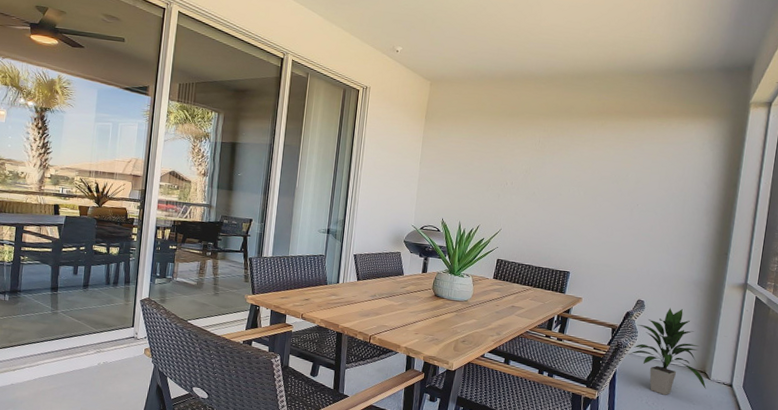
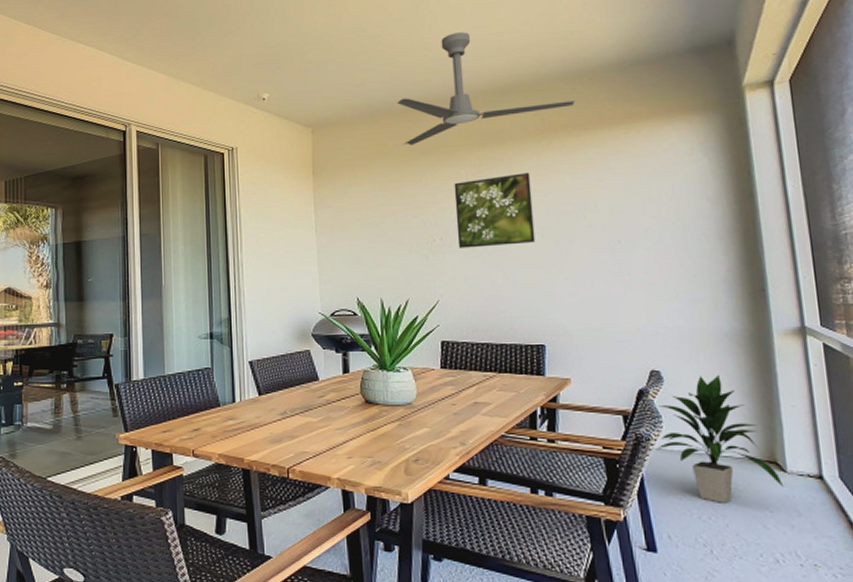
ceiling fan: none [497,23,631,108] -> present [397,32,577,145]
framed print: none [523,142,586,197] -> present [454,173,536,248]

